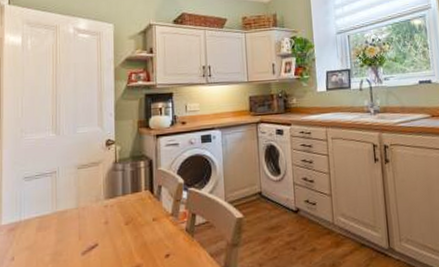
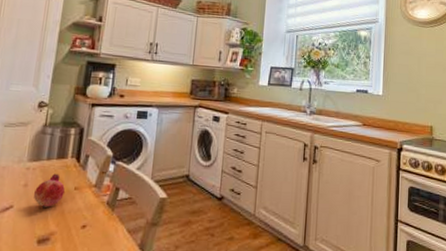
fruit: none [115,207,144,243] -> present [33,173,65,209]

